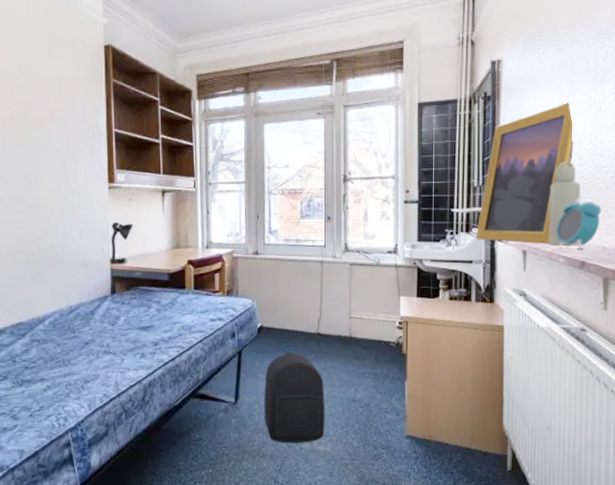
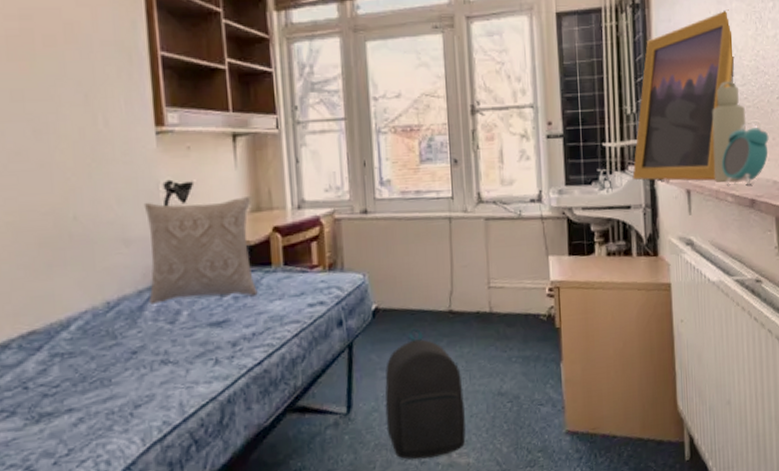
pillow: none [98,237,174,311] -> present [143,197,258,305]

